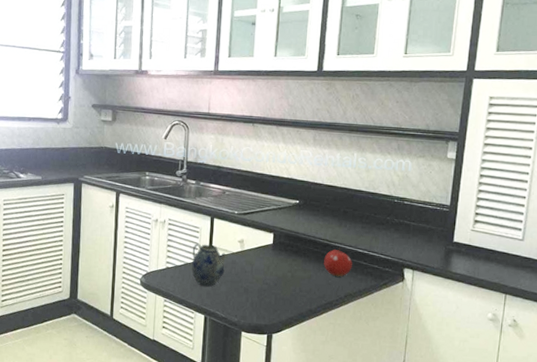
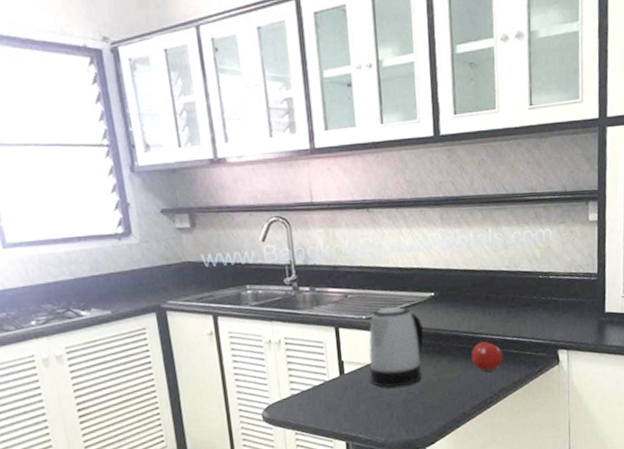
teapot: present [192,243,227,287] -> none [319,359,361,409]
kettle: none [233,207,285,277] -> present [369,306,425,387]

